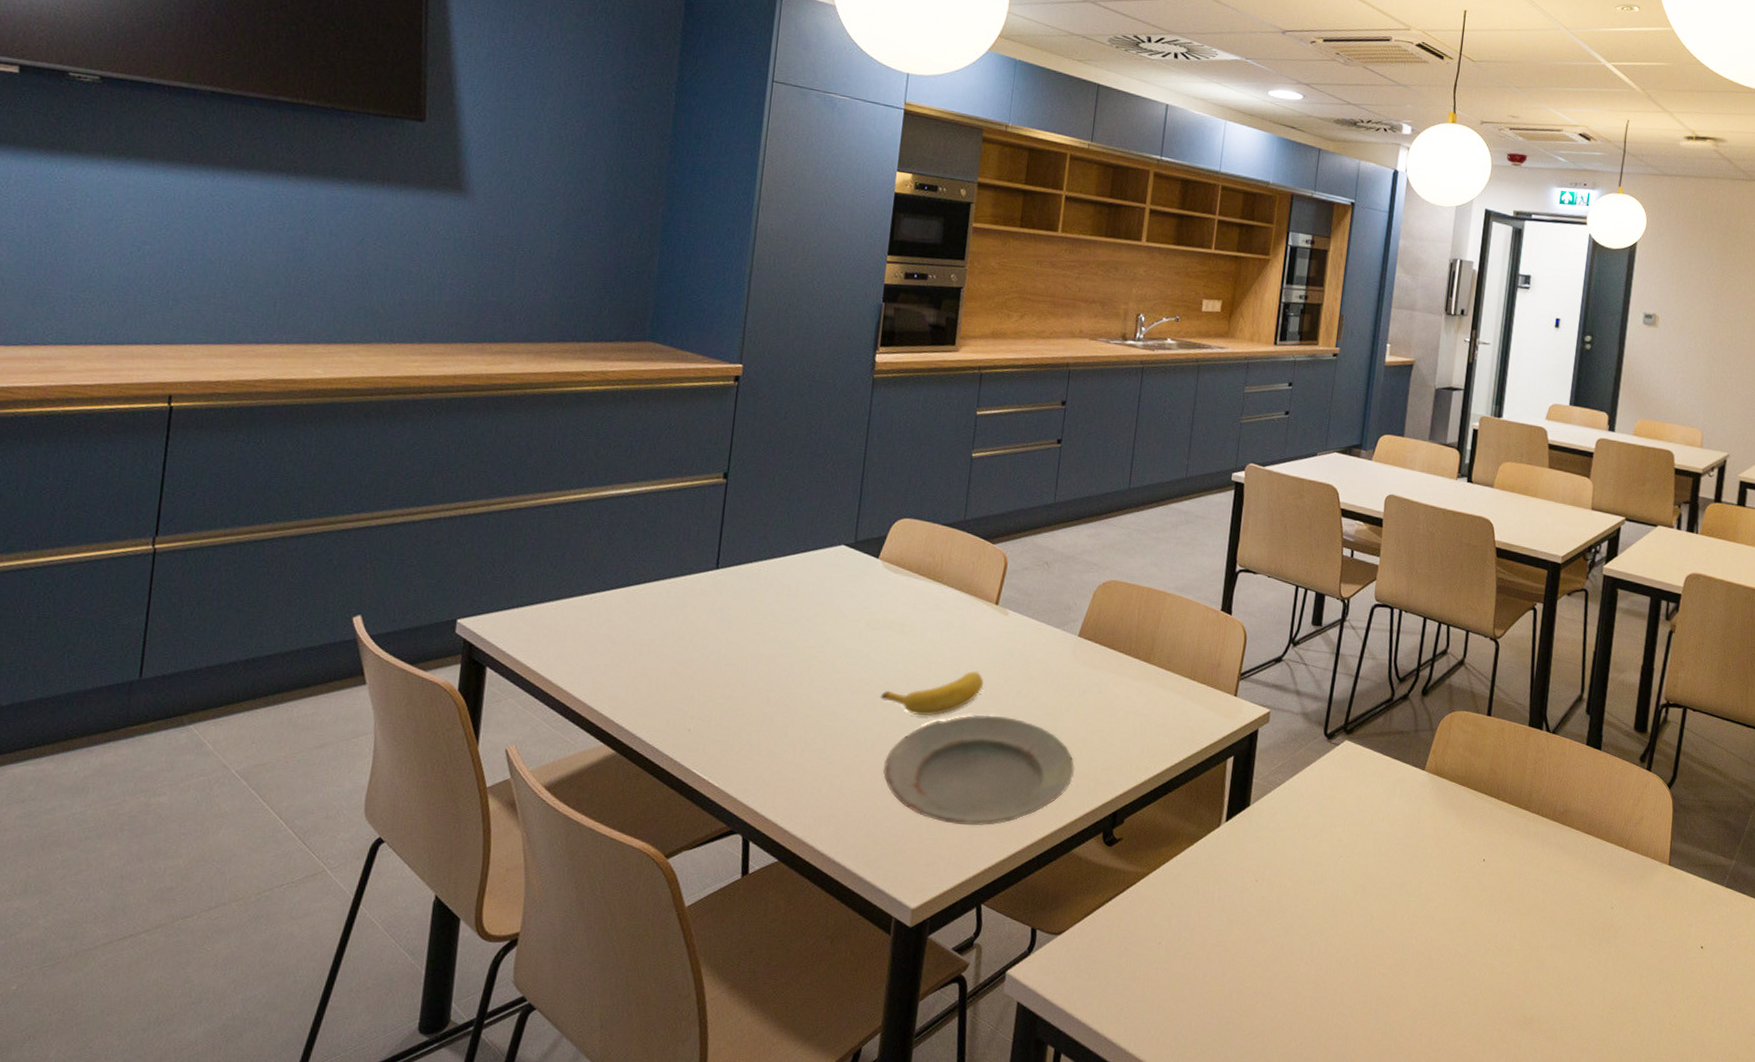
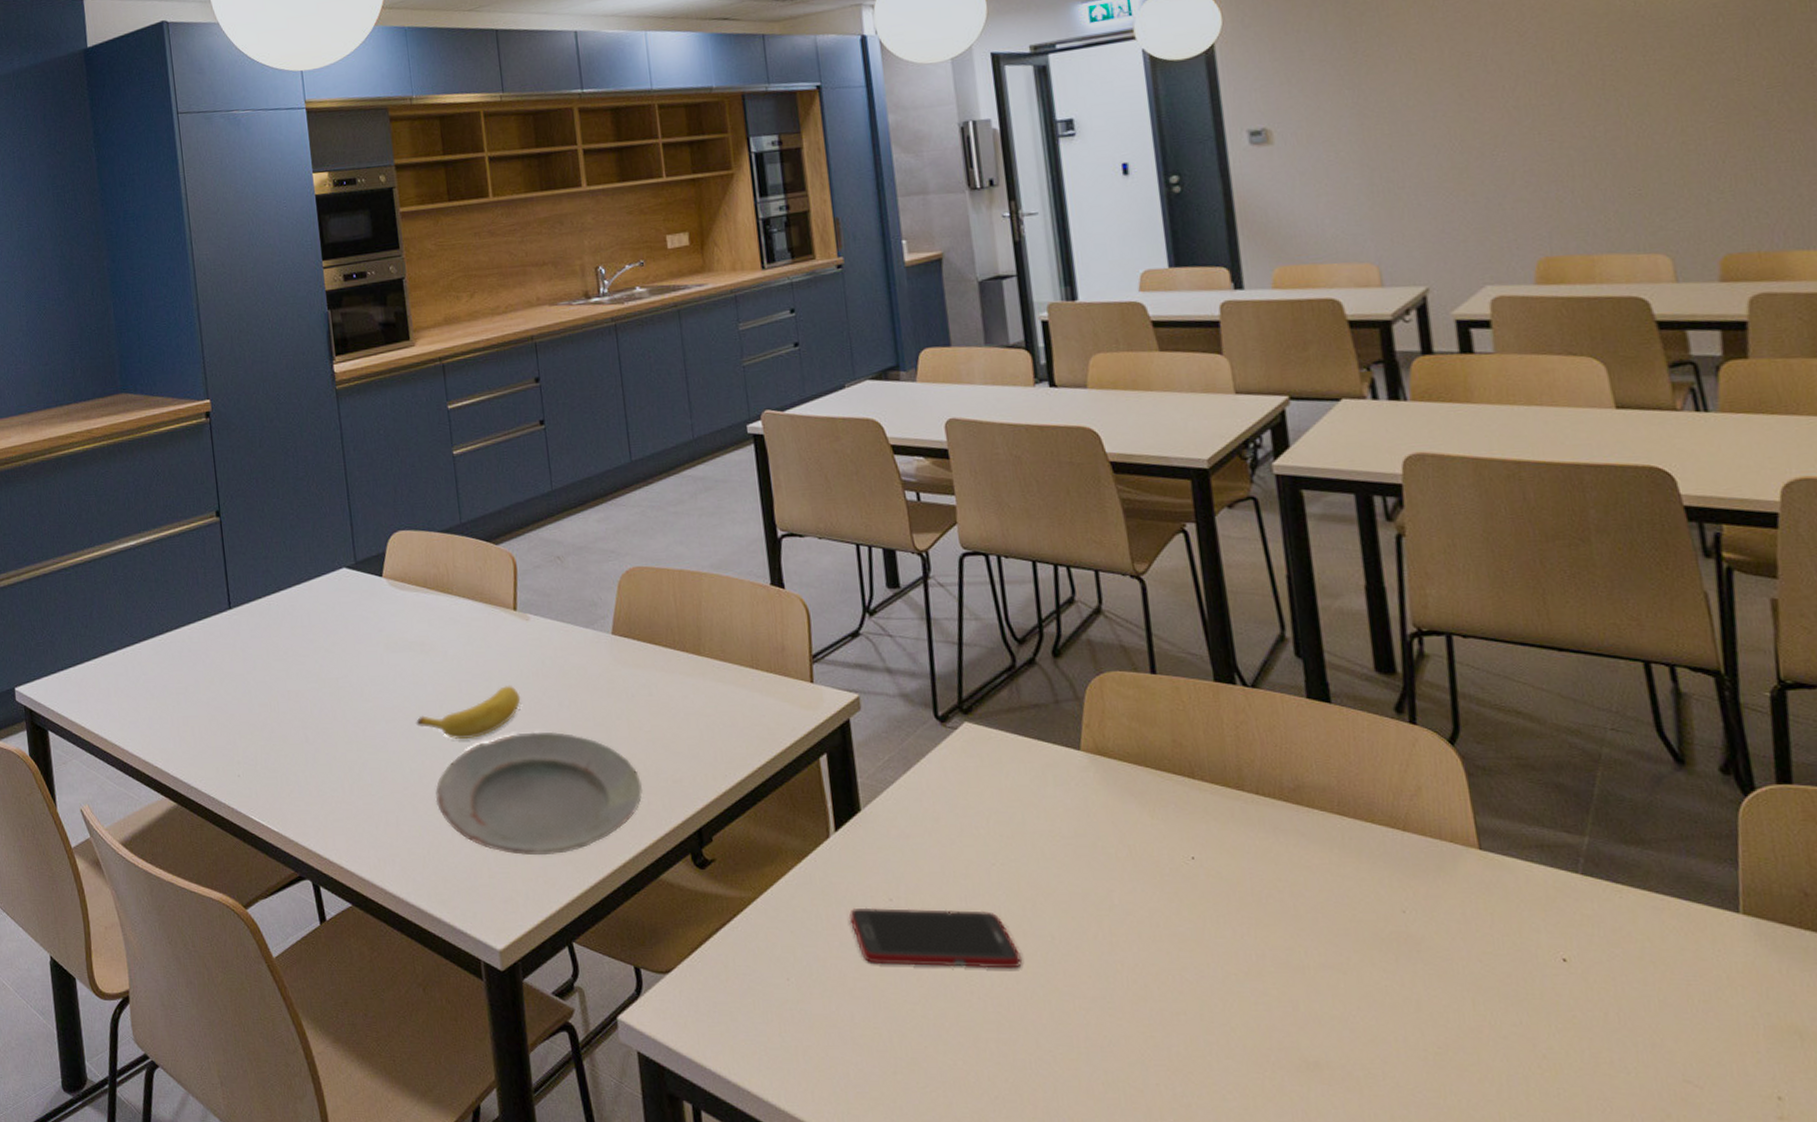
cell phone: none [1220,886,1346,940] -> present [848,907,1023,969]

